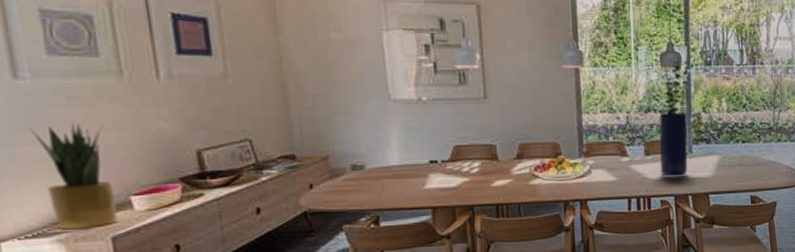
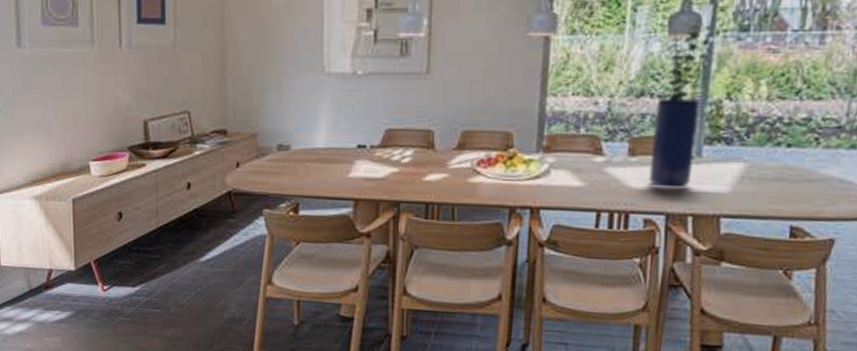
planter: present [27,123,118,230] -> none [23,90,78,189]

